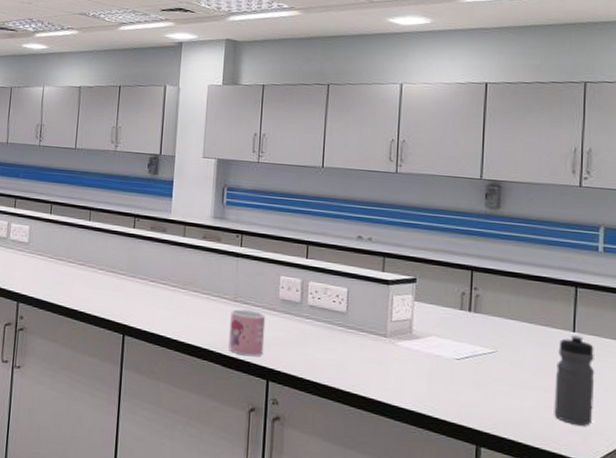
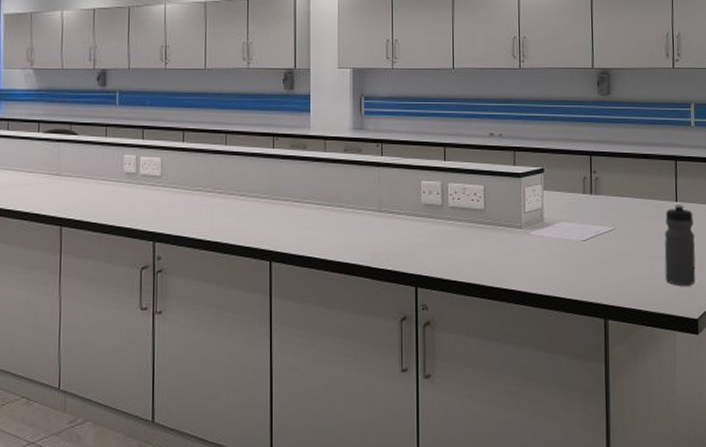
mug: present [229,309,266,357] -> none [377,219,411,266]

